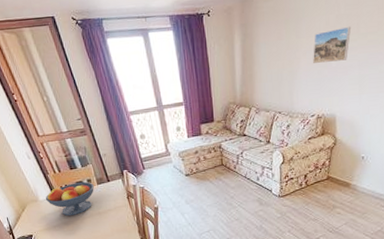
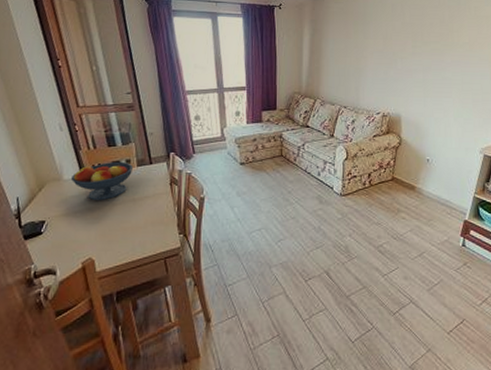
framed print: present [313,26,352,63] -> none [379,34,416,64]

